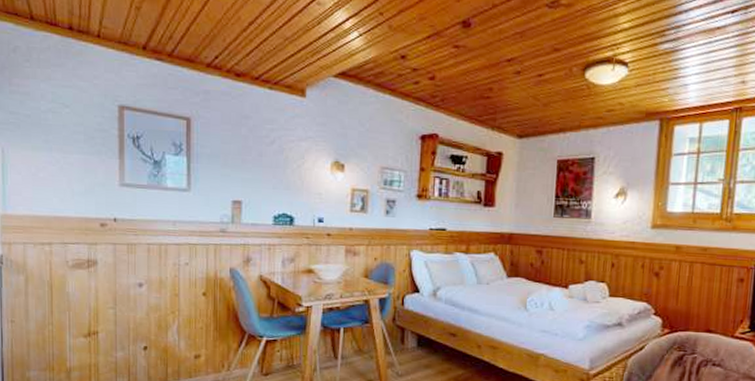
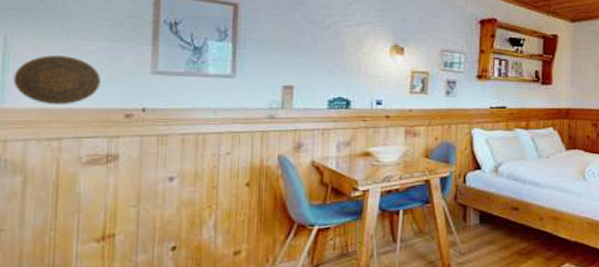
decorative plate: none [11,167,79,213] -> present [13,55,101,106]

